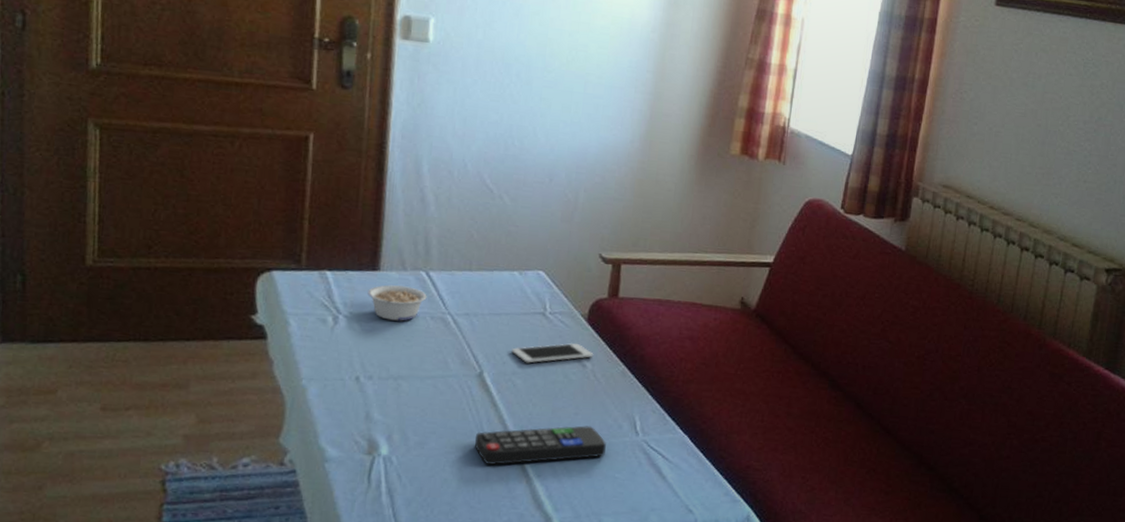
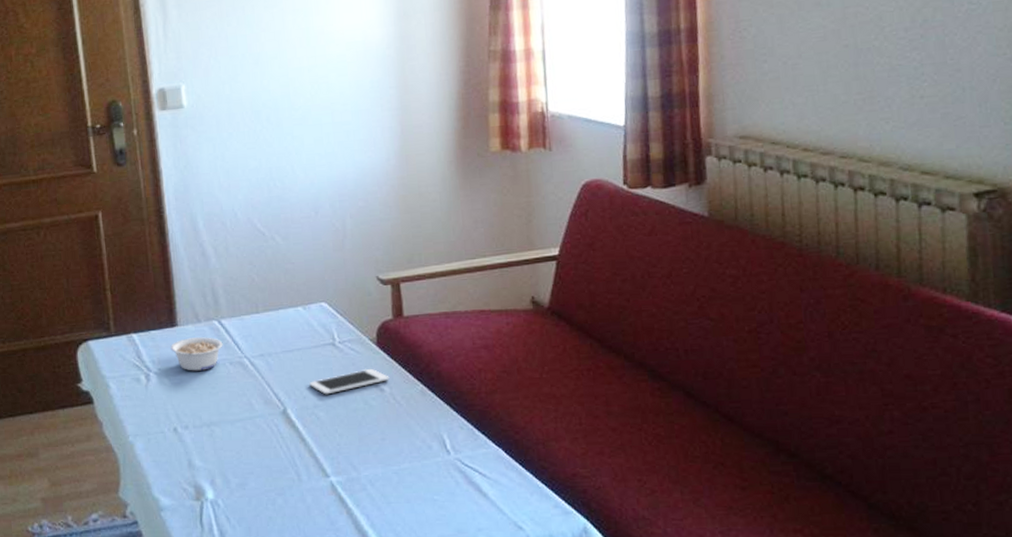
remote control: present [475,425,606,465] -> none [291,450,420,499]

